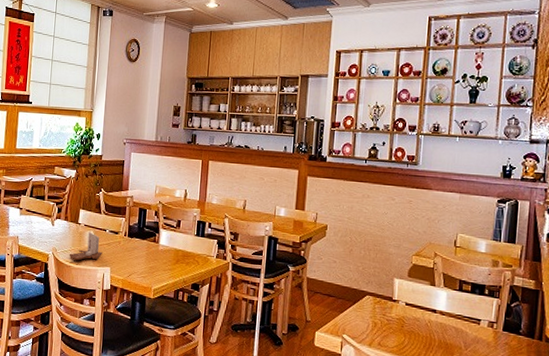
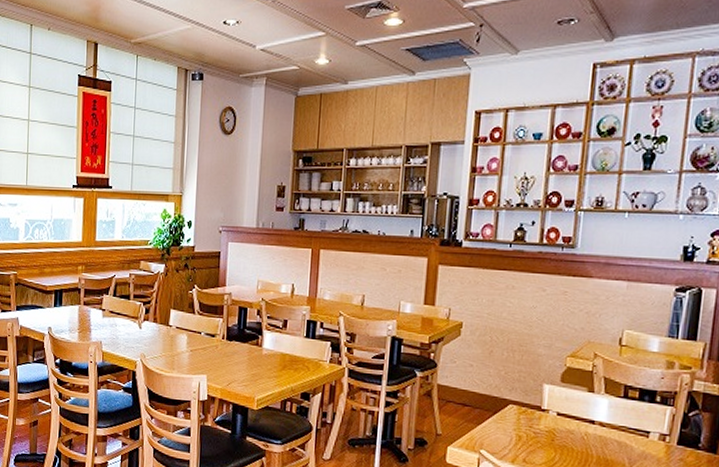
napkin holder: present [69,232,103,261] -> none [159,335,198,368]

